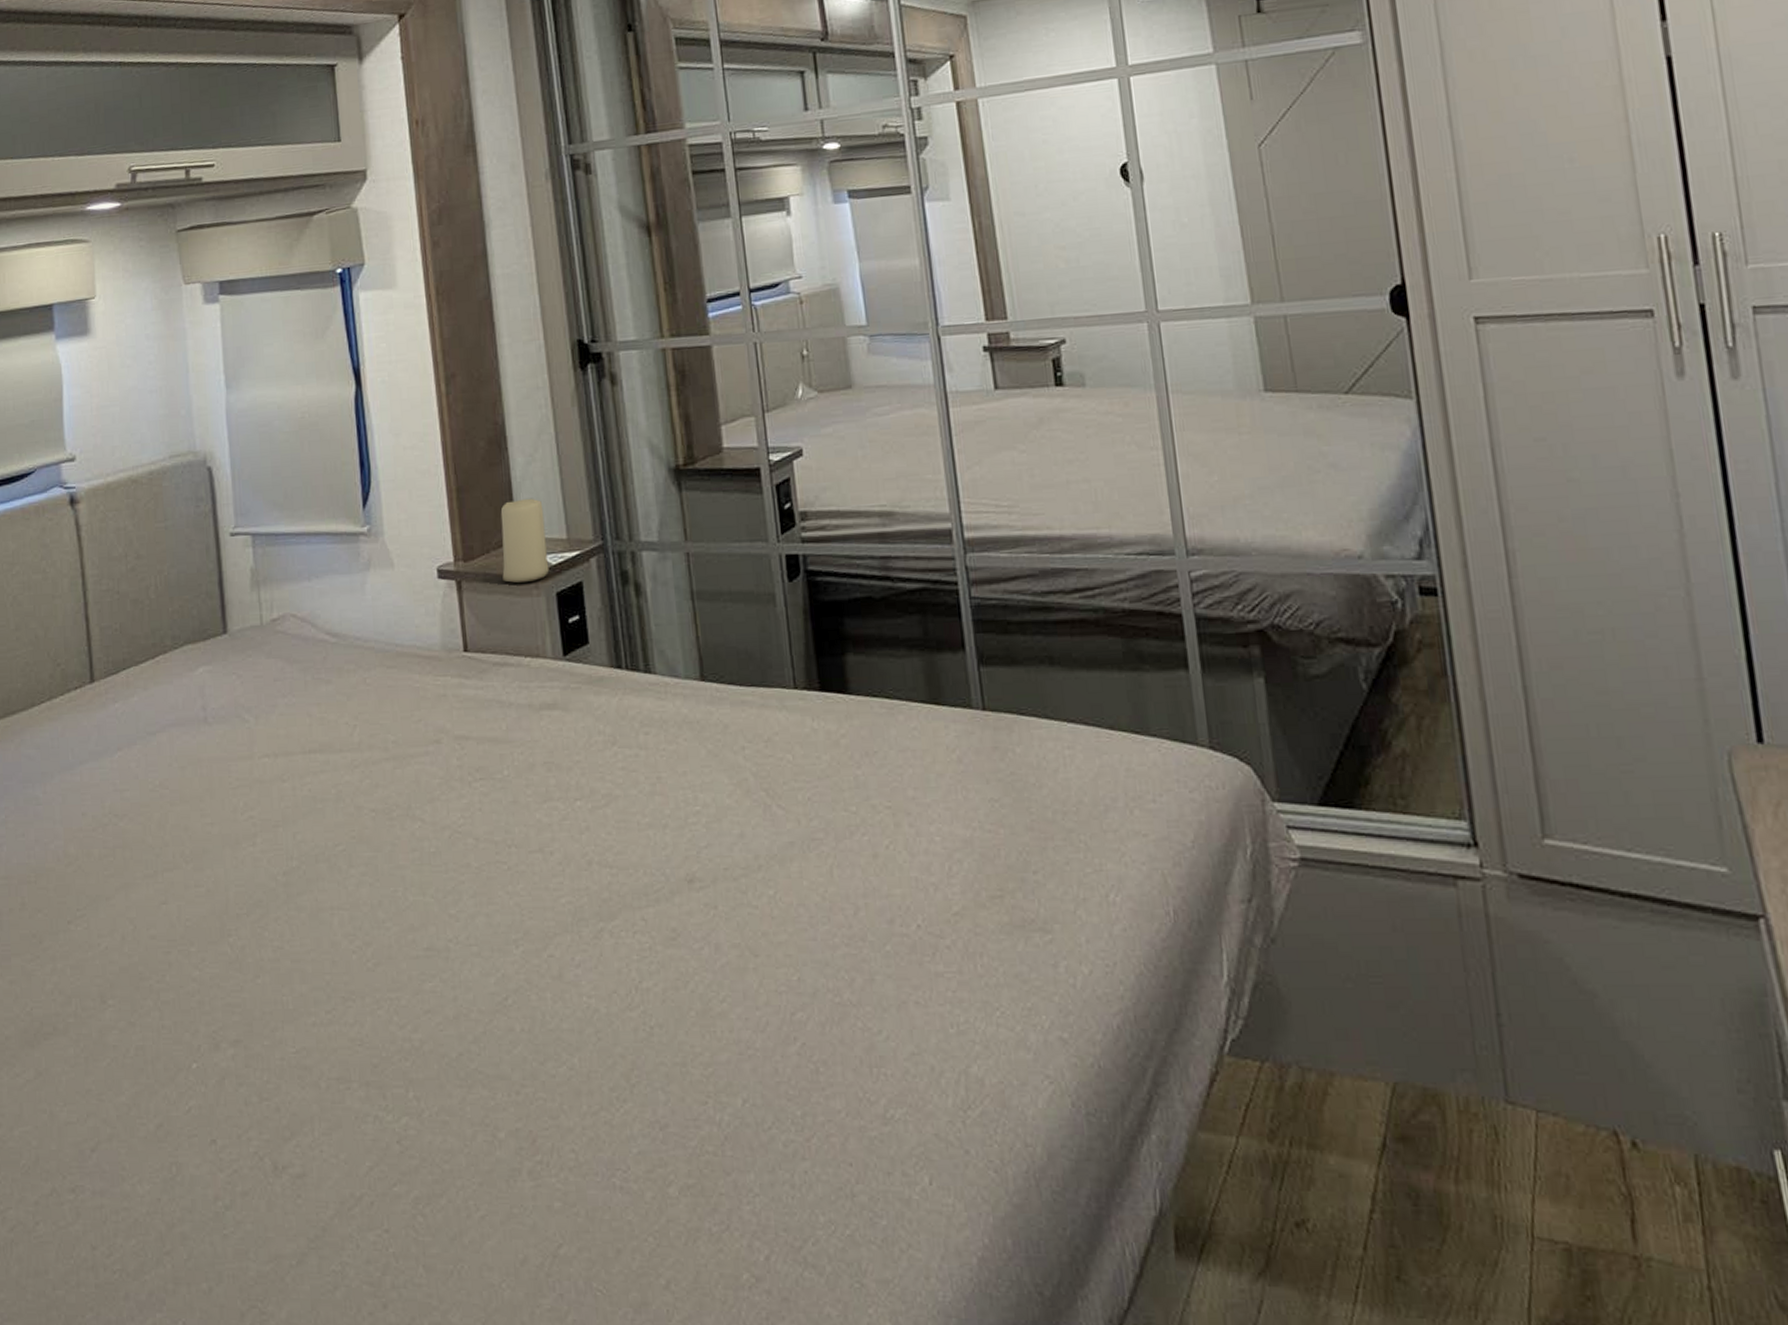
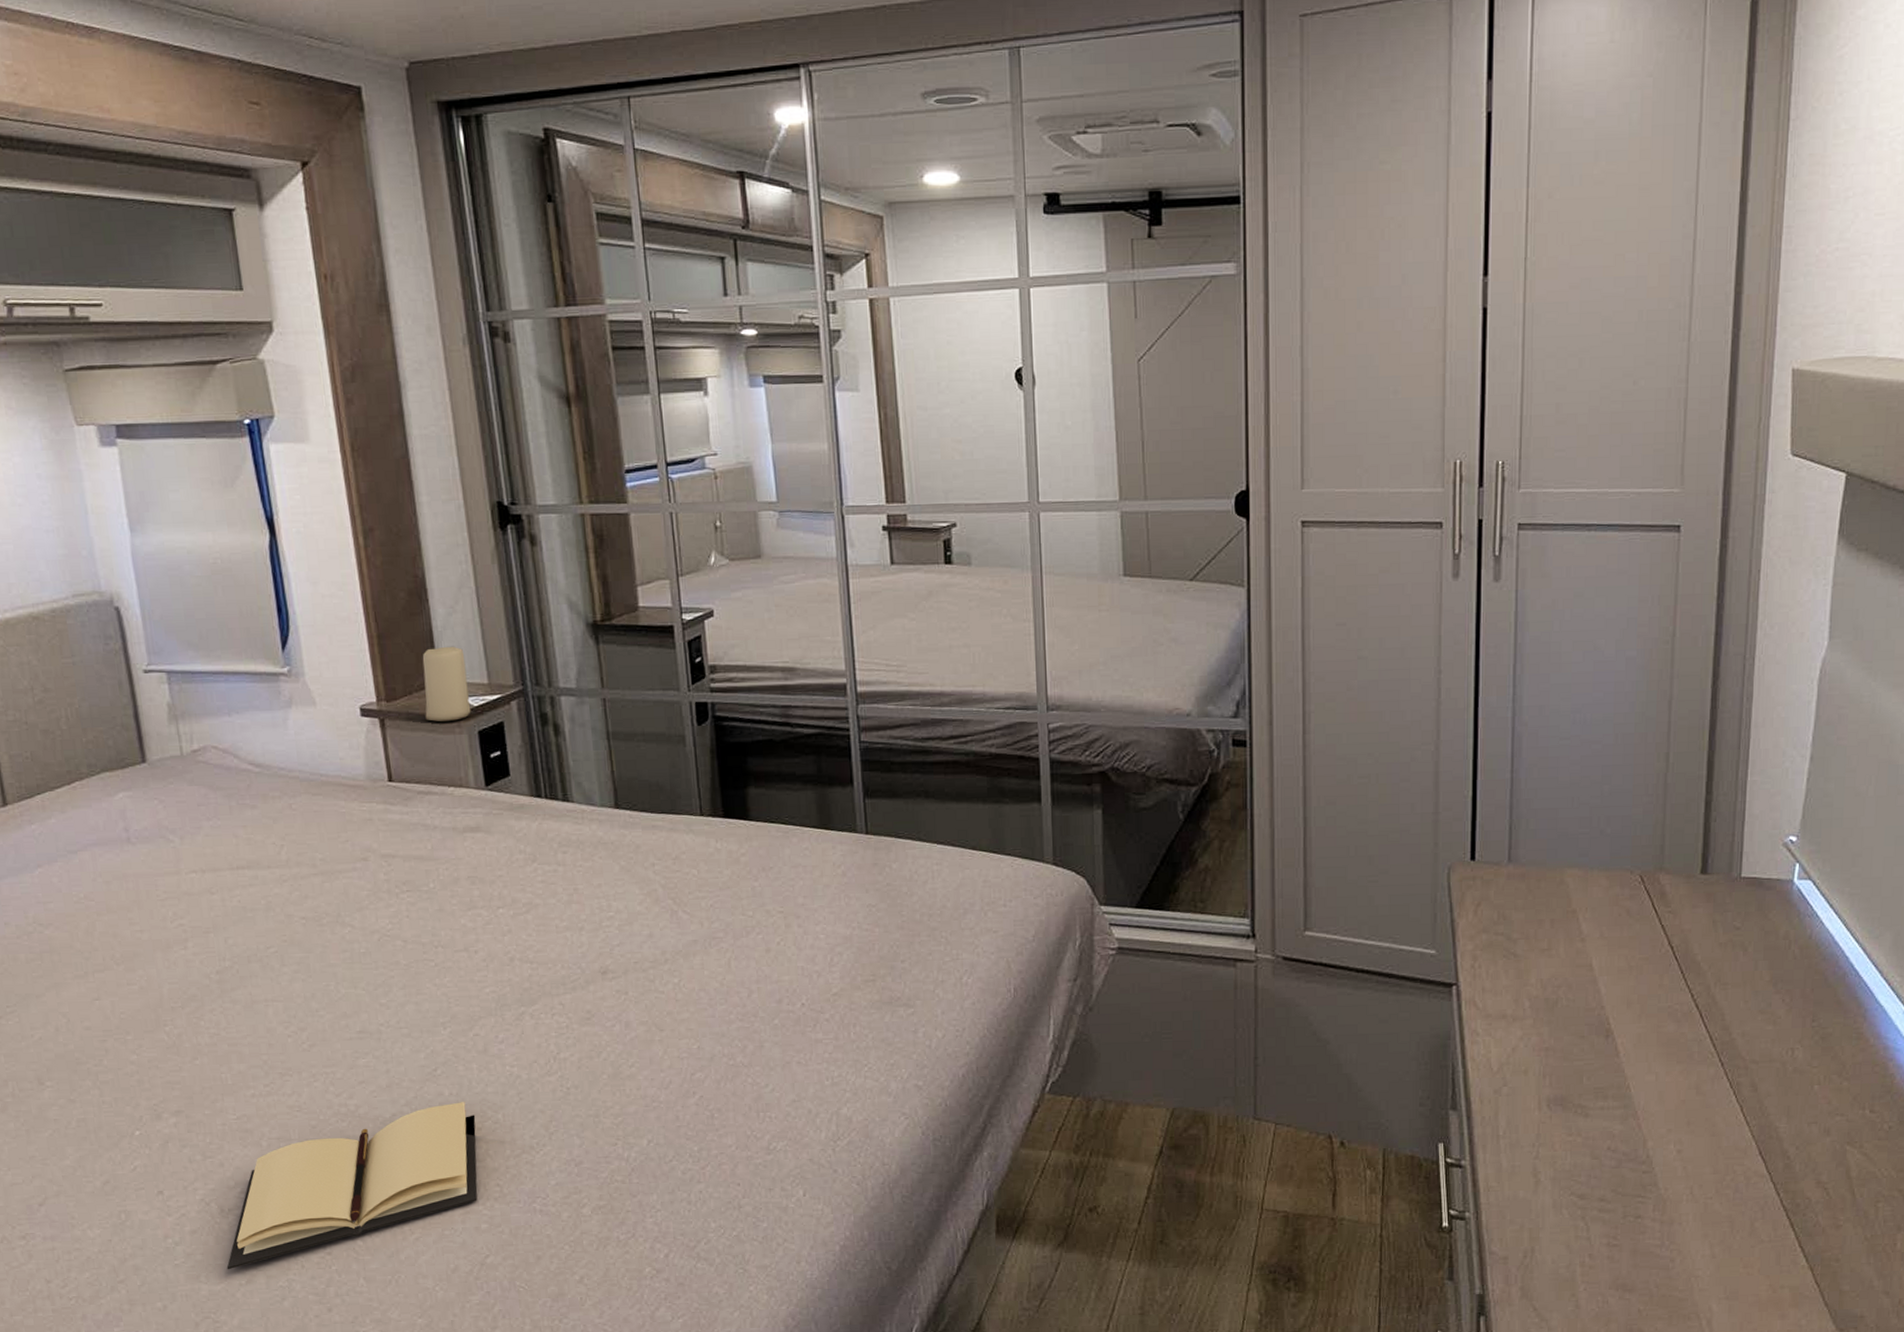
book: none [277,1040,551,1246] -> present [226,1102,478,1270]

